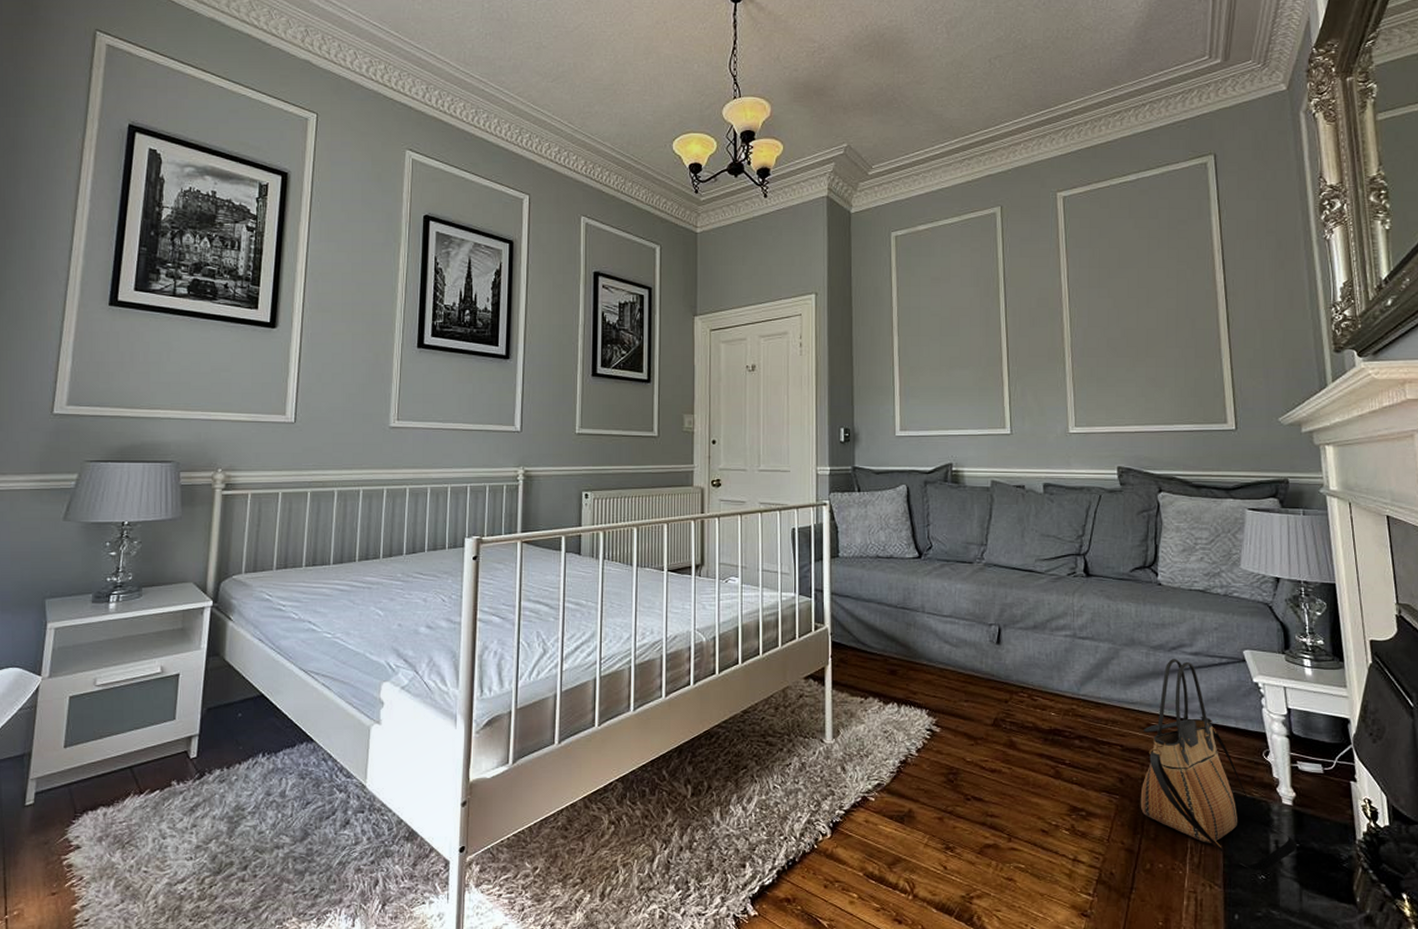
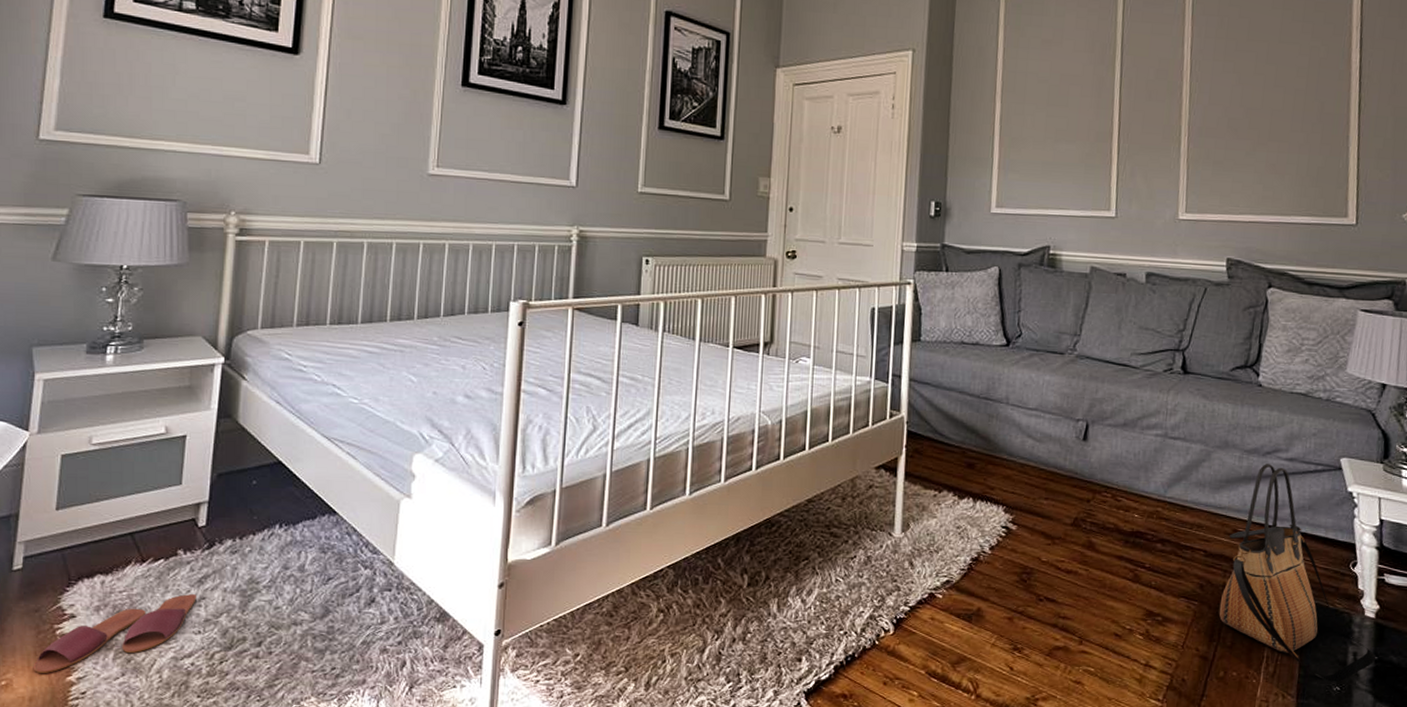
slippers: none [42,822,189,903] -> present [33,594,197,674]

